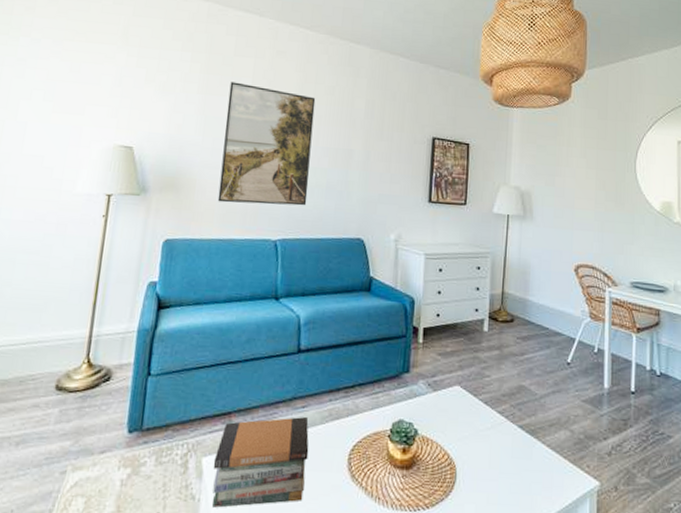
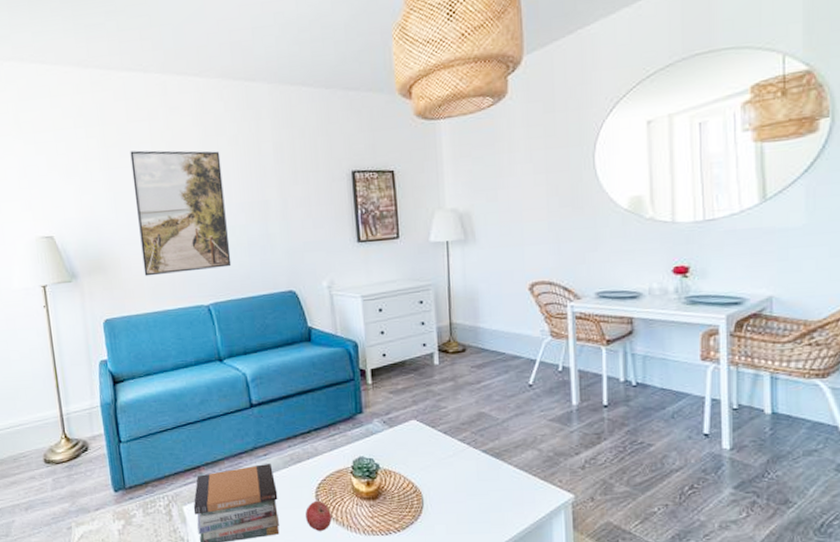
apple: none [334,464,362,501] -> present [305,500,332,531]

